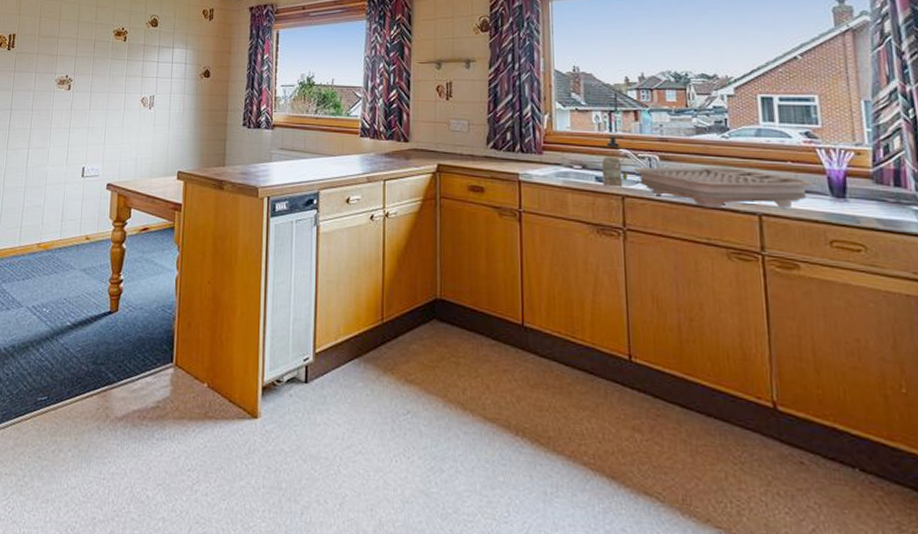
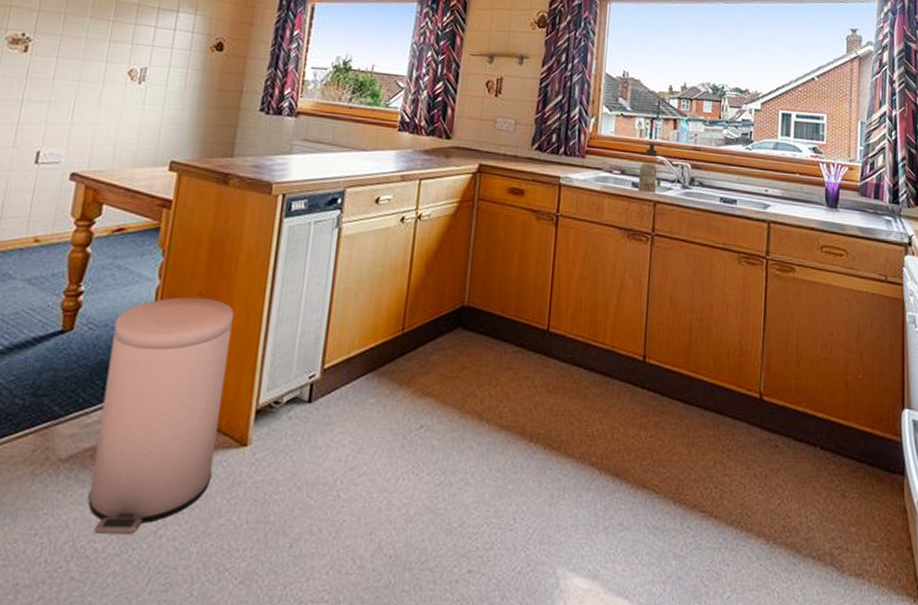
pedal bin: none [139,285,237,487] -> present [88,296,234,534]
dish rack: present [634,167,815,208] -> none [668,174,815,217]

